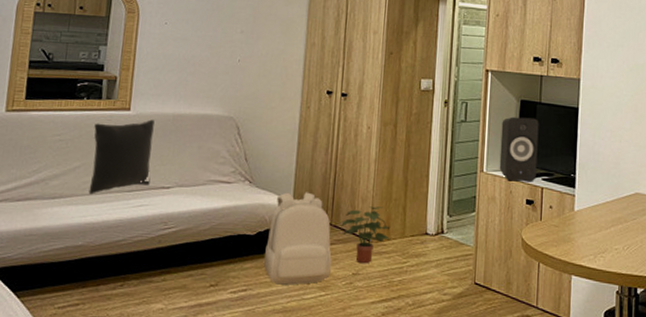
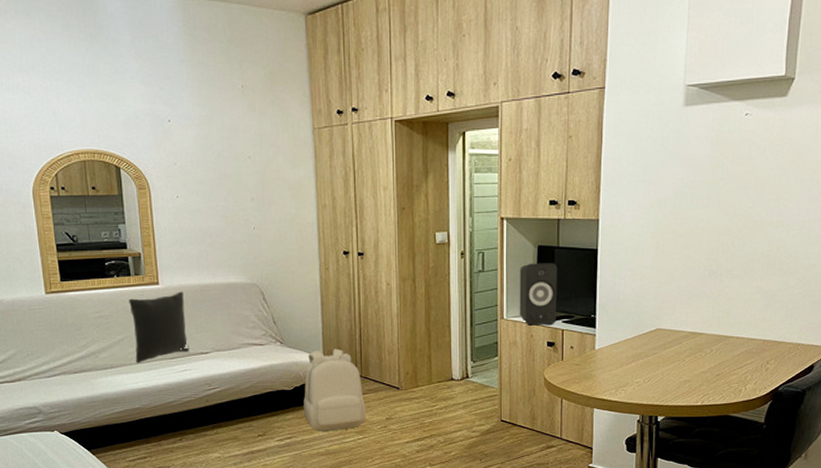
potted plant: present [341,206,391,263] -> none [371,357,419,408]

